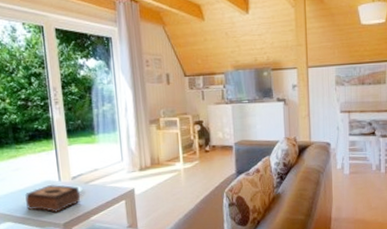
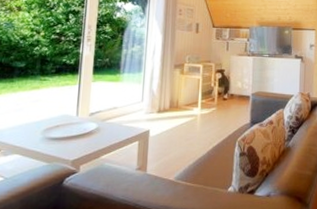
tissue box: present [25,184,81,213] -> none [38,118,96,148]

